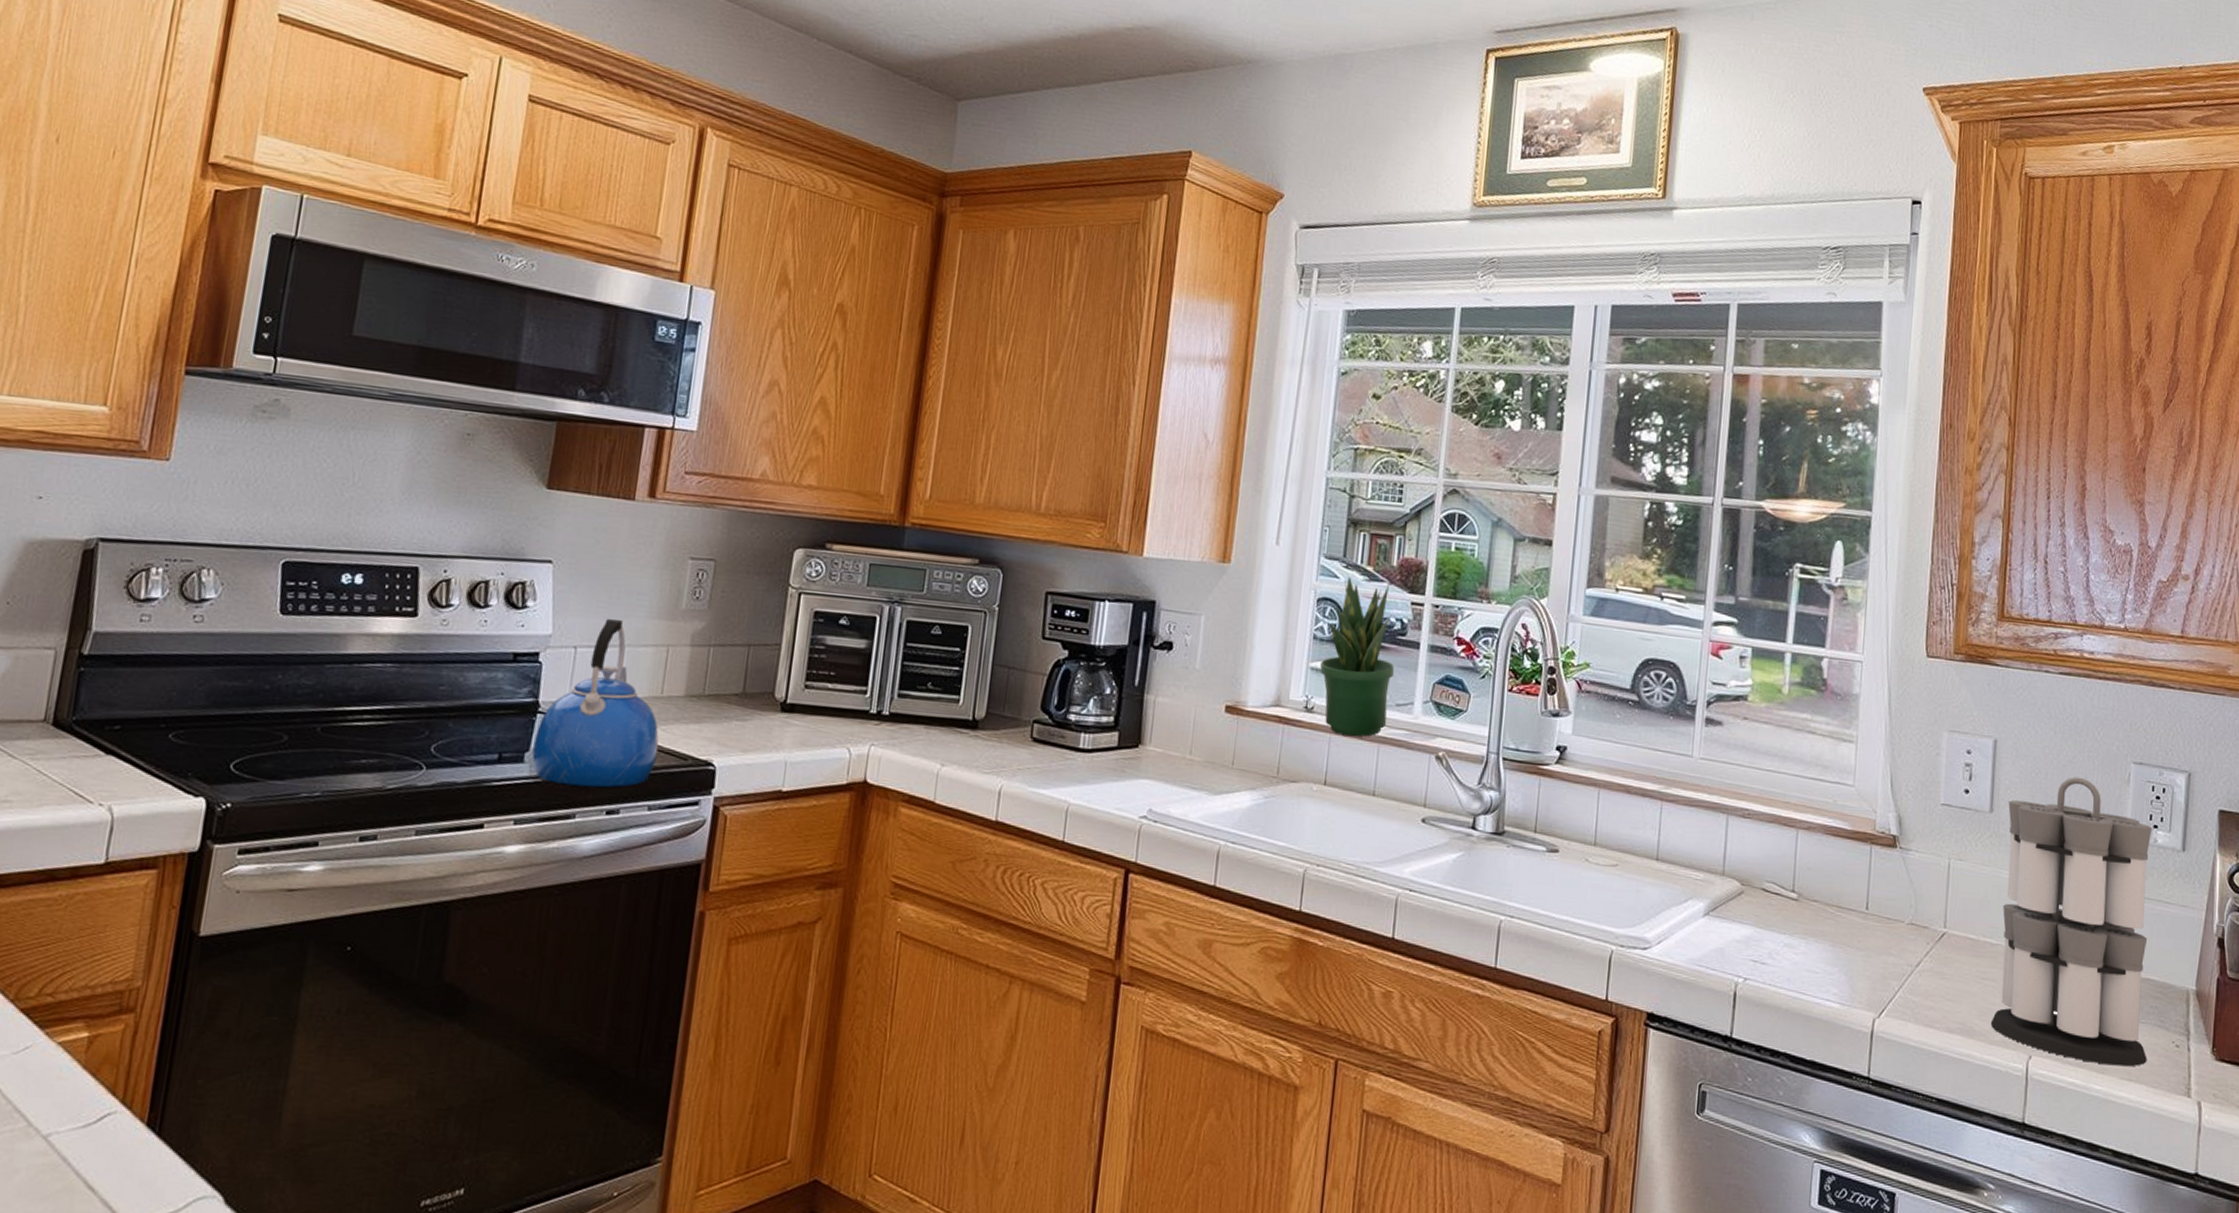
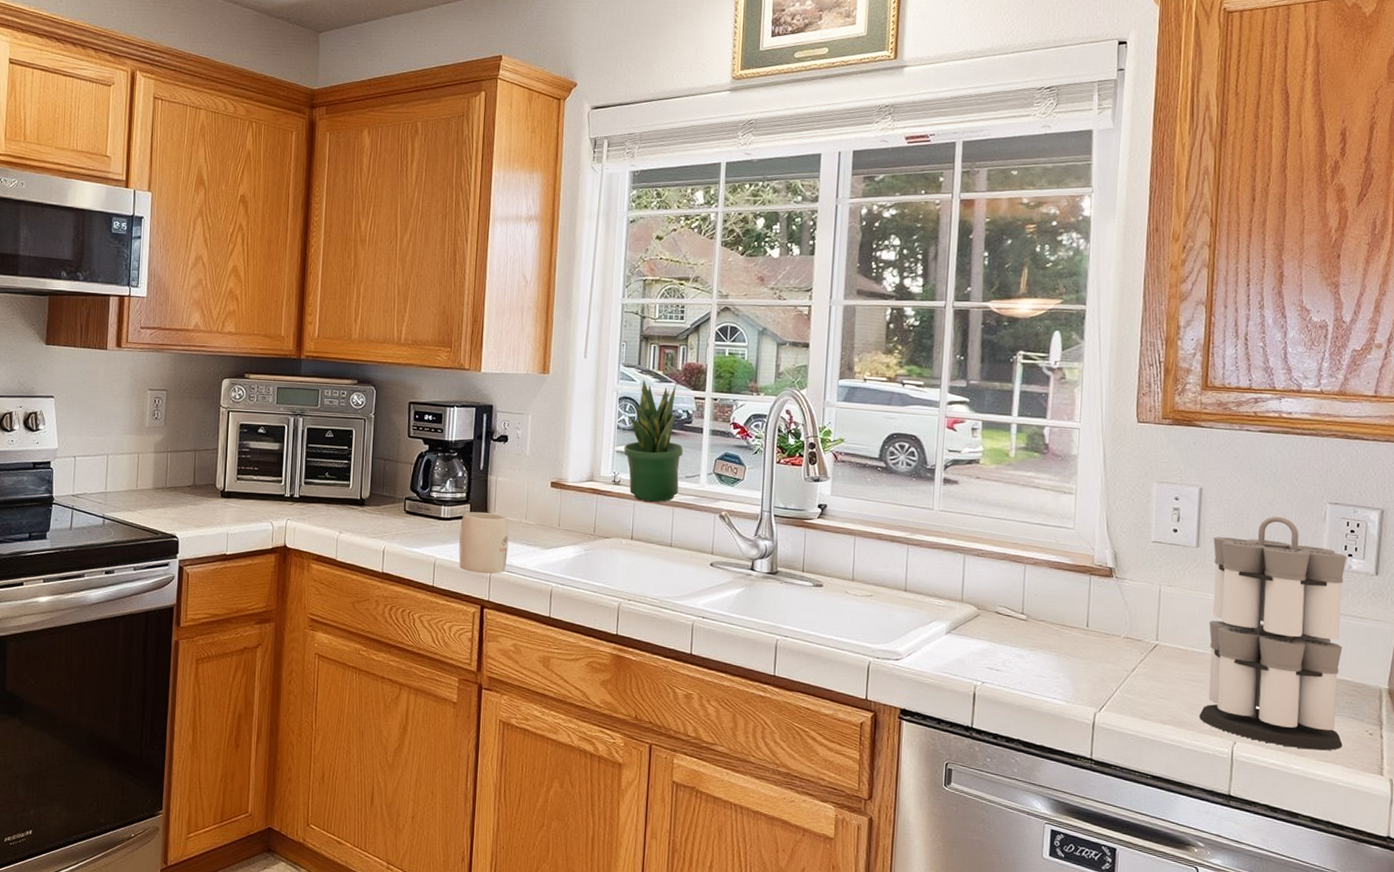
kettle: present [532,619,659,789] -> none [51,436,138,556]
mug: none [1099,742,1168,827] -> present [458,512,509,574]

